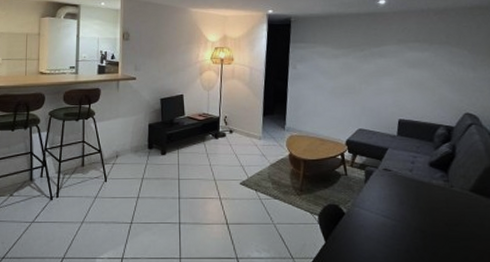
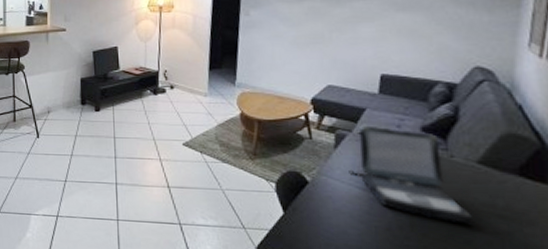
laptop: none [376,162,469,243] -> present [349,125,474,225]

